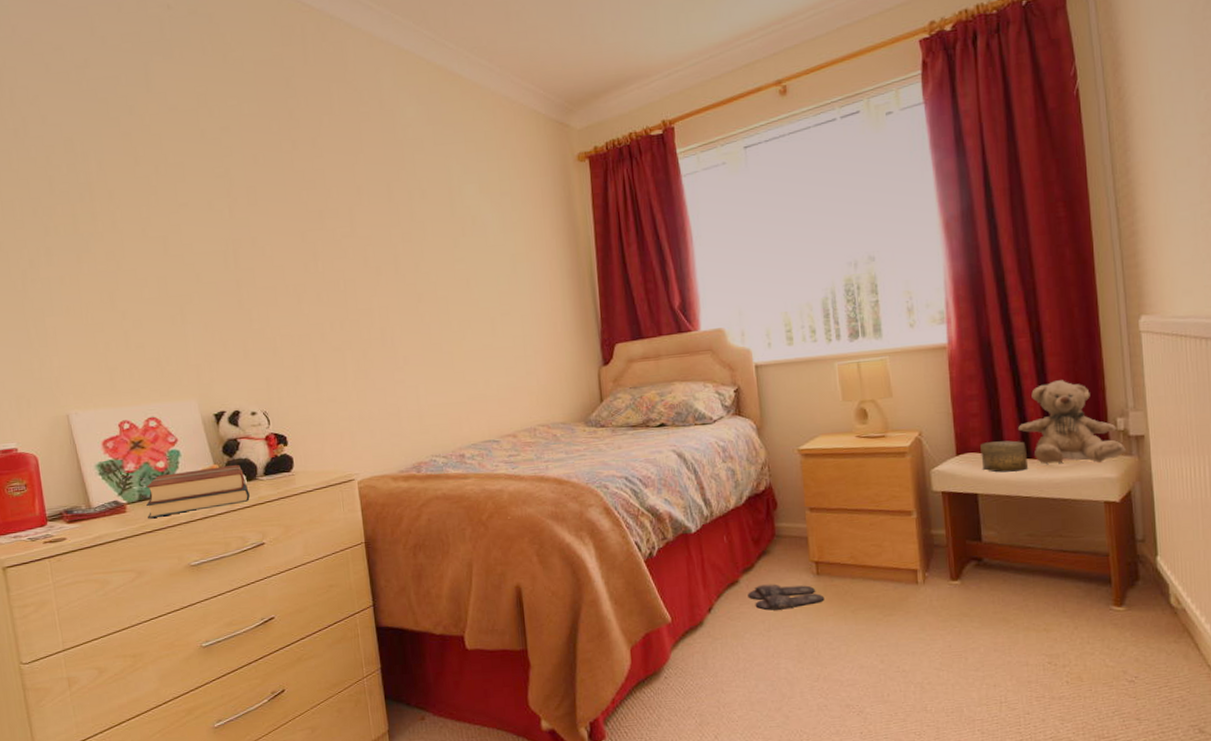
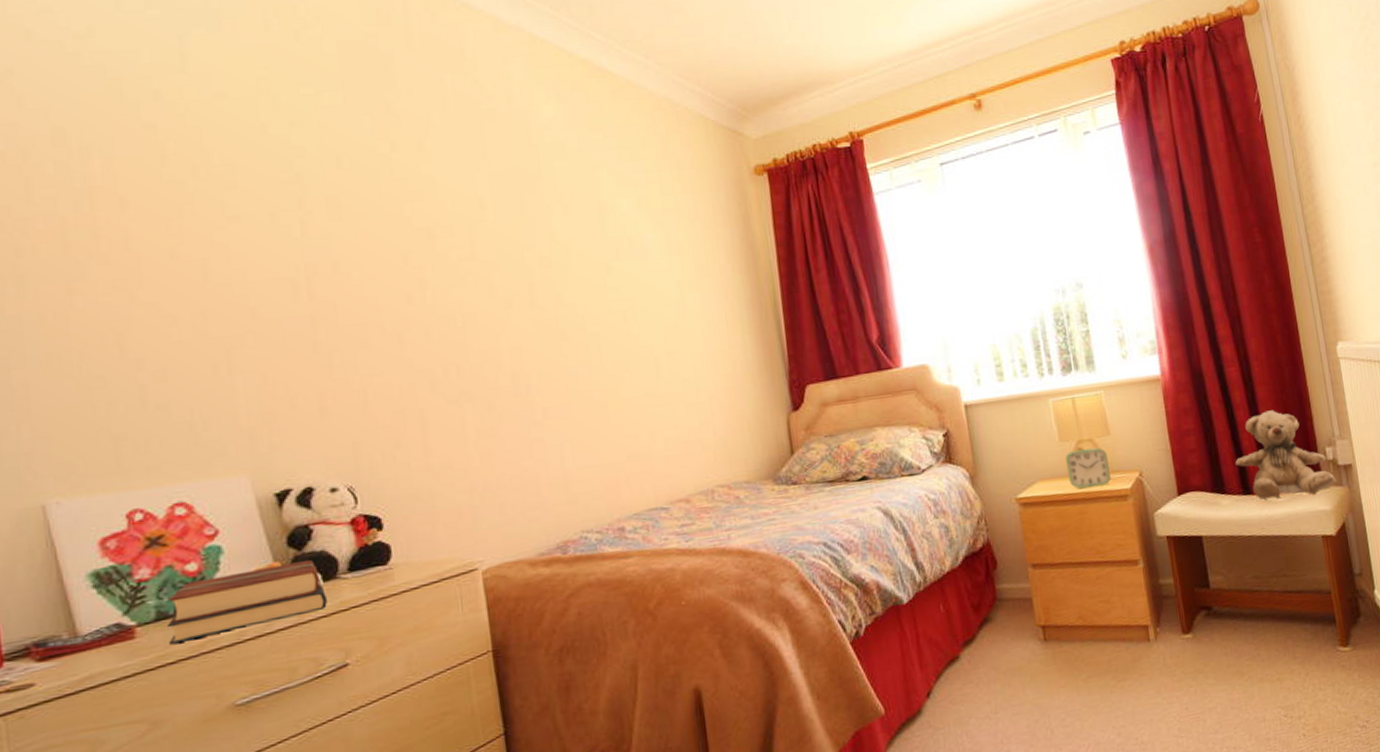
slippers: present [748,584,825,610] -> none [970,654,1054,688]
alarm clock: none [847,408,890,445] -> present [1065,447,1111,489]
decorative box: present [980,440,1028,472] -> none [1200,476,1248,511]

